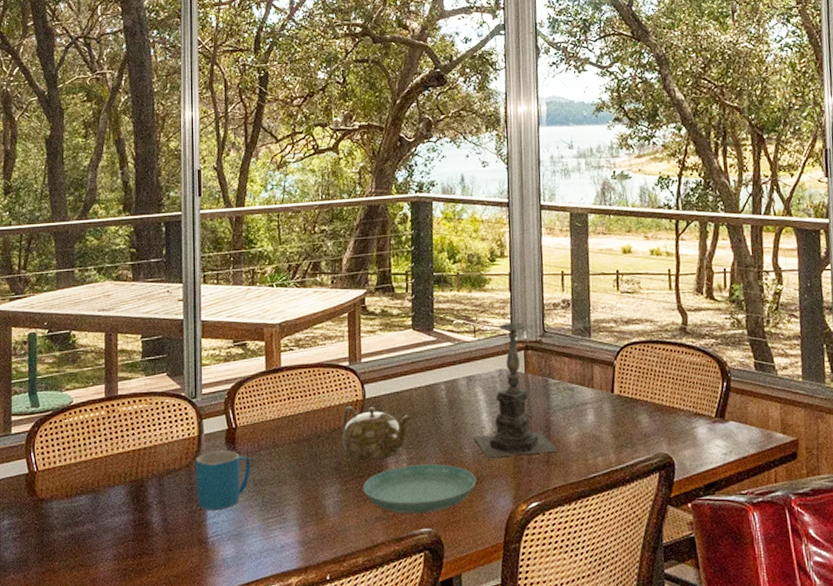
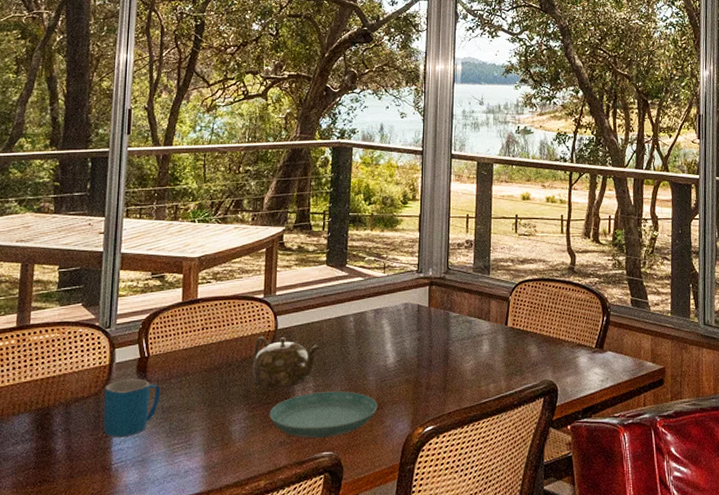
candle holder: present [474,305,558,458] -> none [378,245,454,385]

